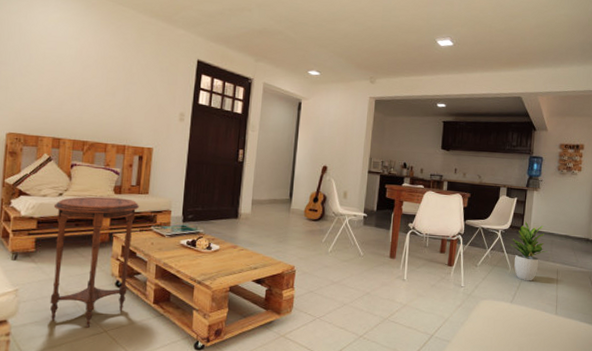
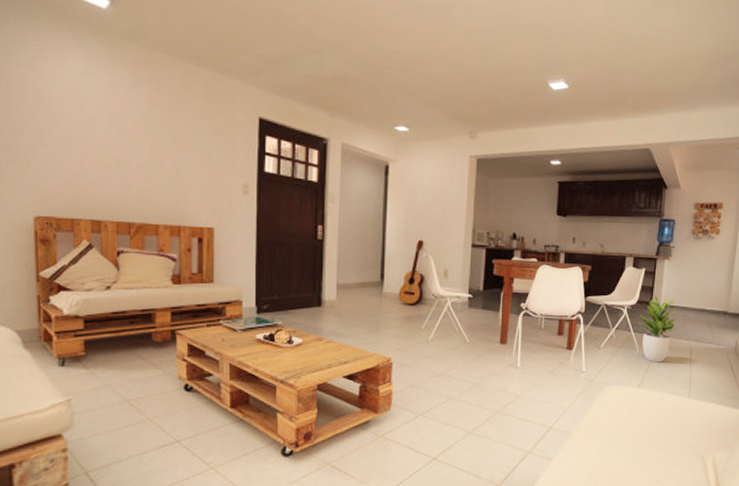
side table: present [50,196,140,328] -> none [101,288,205,439]

